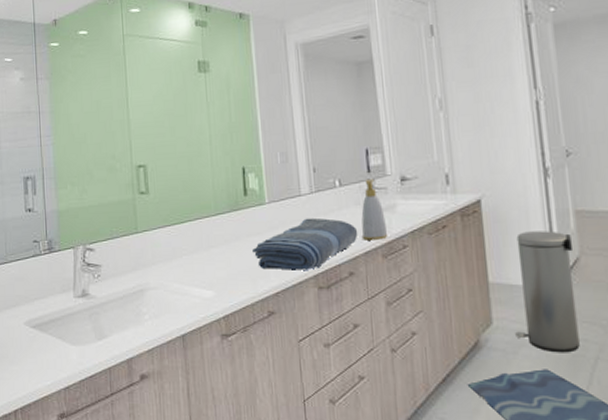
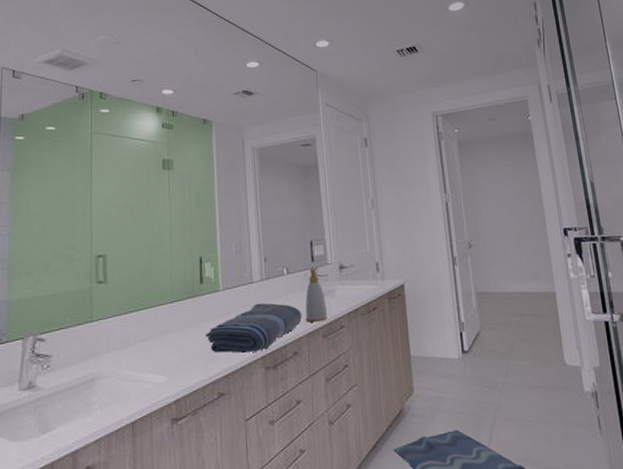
pedal bin: present [515,231,580,353] -> none [432,310,482,415]

